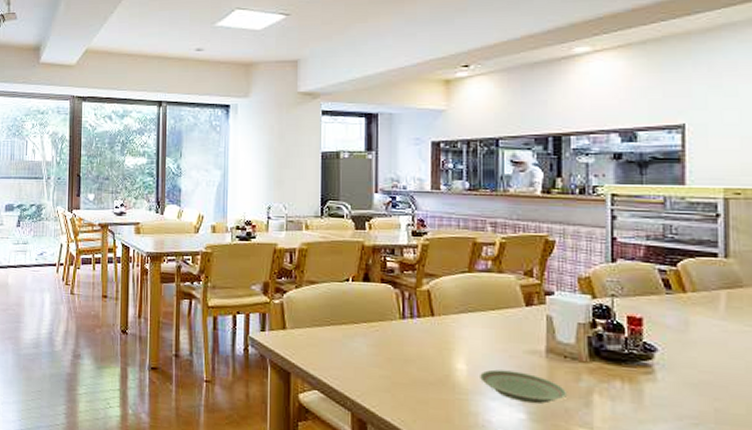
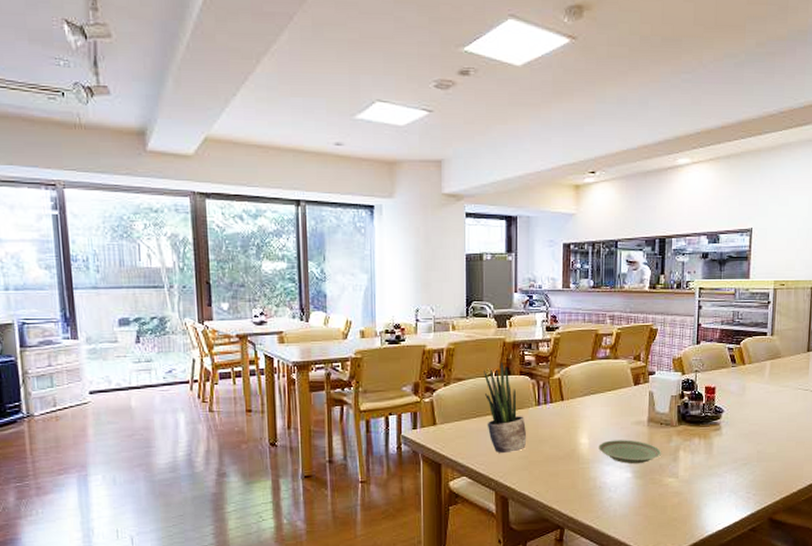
potted plant: none [339,266,390,370] -> present [484,361,527,453]

